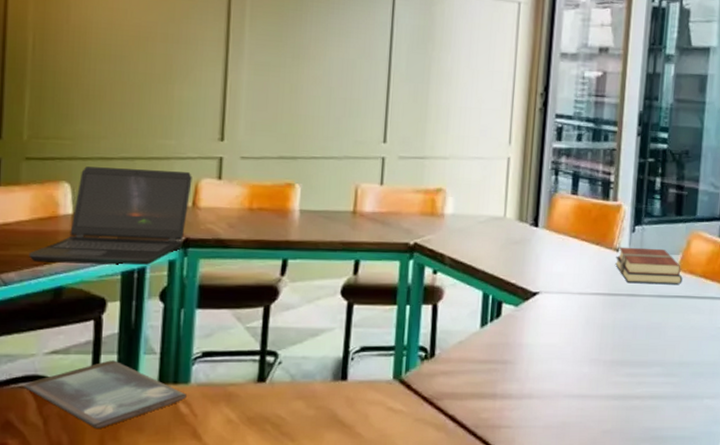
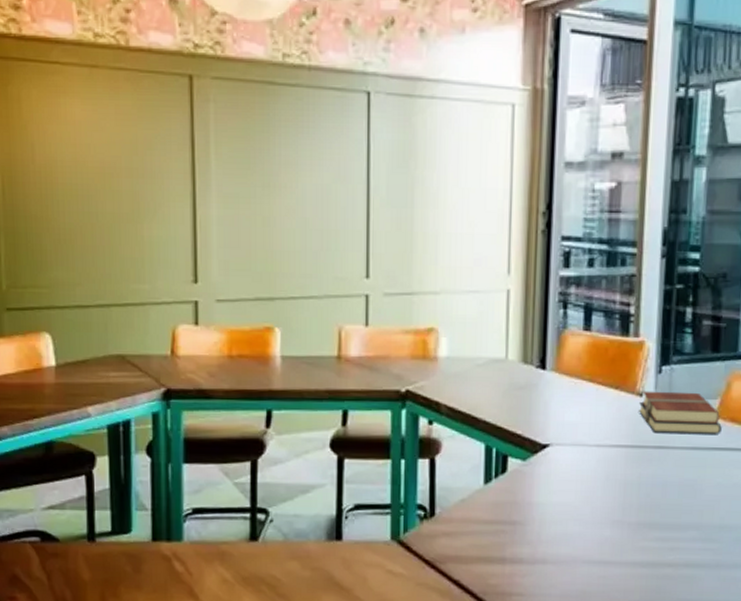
tablet: present [24,360,187,428] -> none [26,516,181,585]
laptop computer: present [28,166,192,266] -> none [18,316,169,419]

